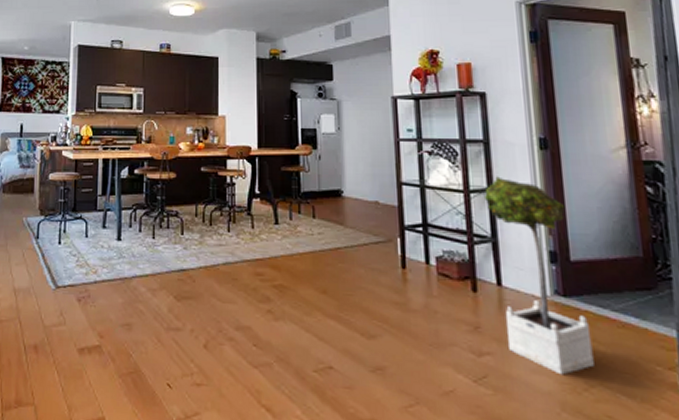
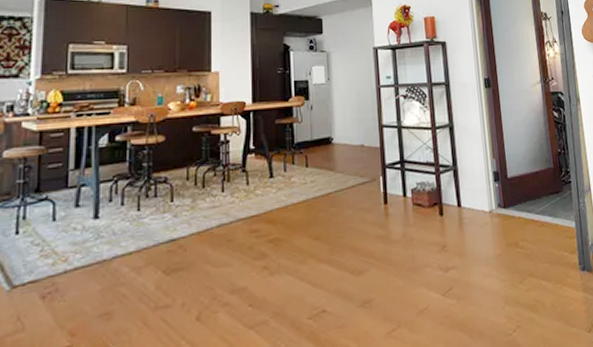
potted tree: present [484,176,594,375] -> none [447,113,526,275]

